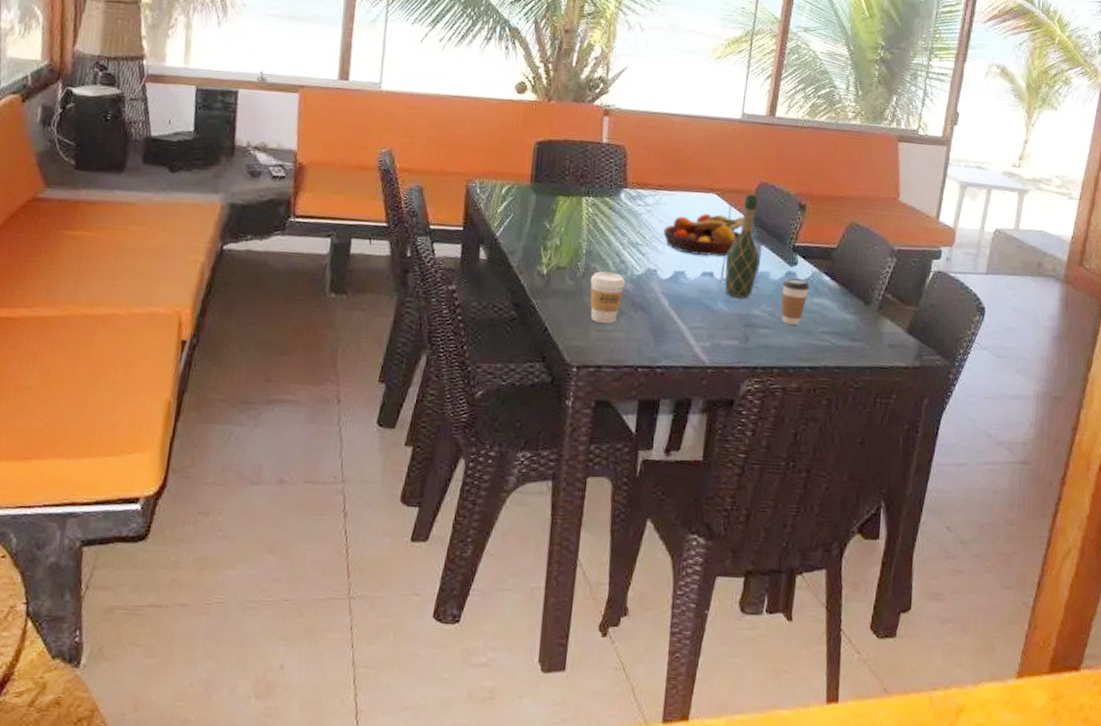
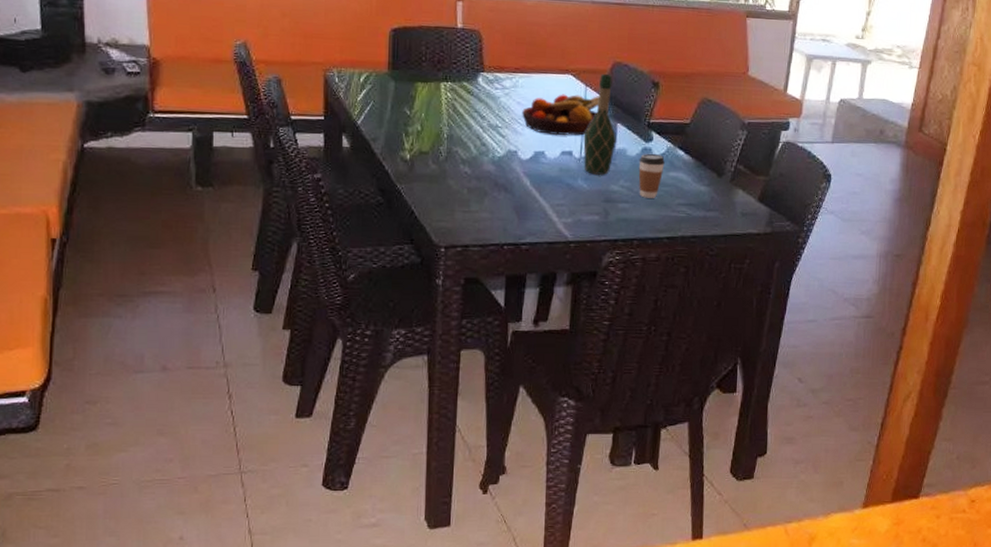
coffee cup: present [590,271,626,324] -> none [453,155,488,204]

